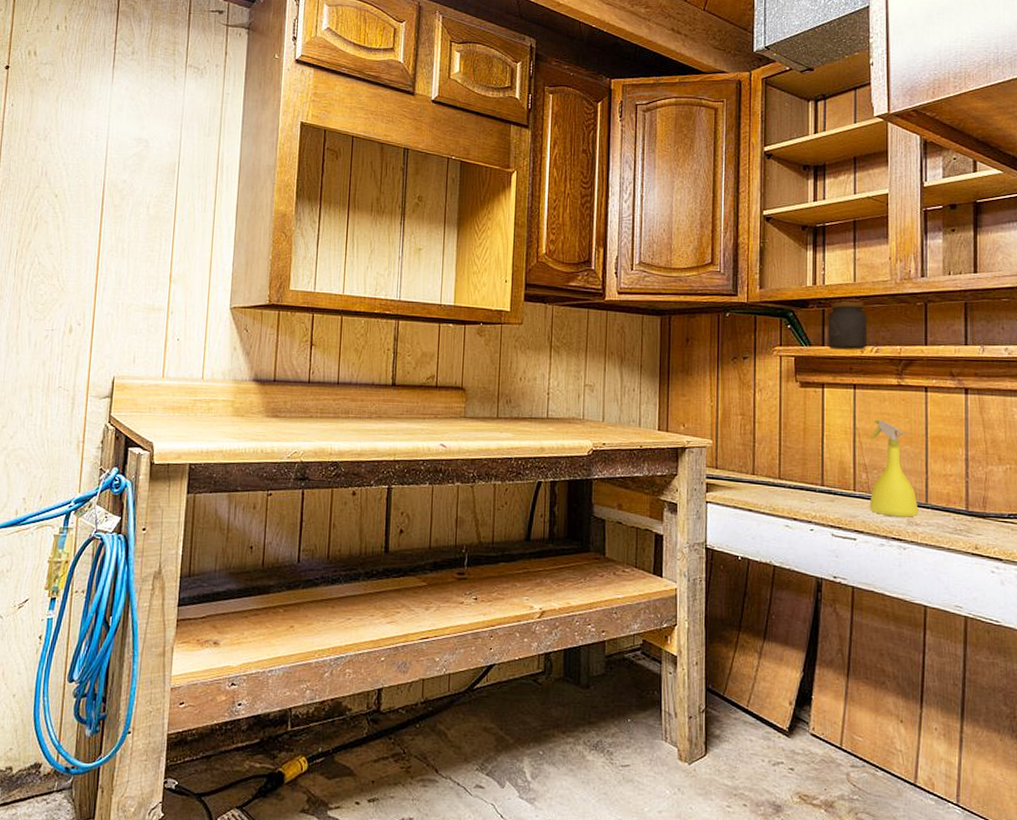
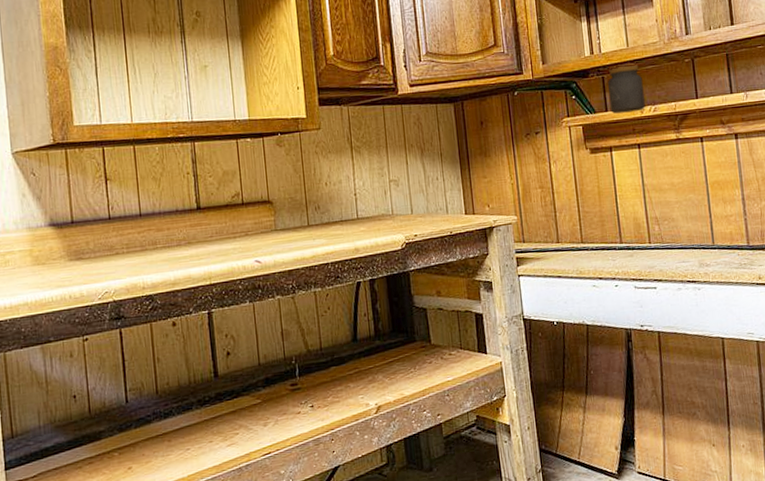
spray bottle: present [869,419,919,517] -> none [658,173,708,262]

